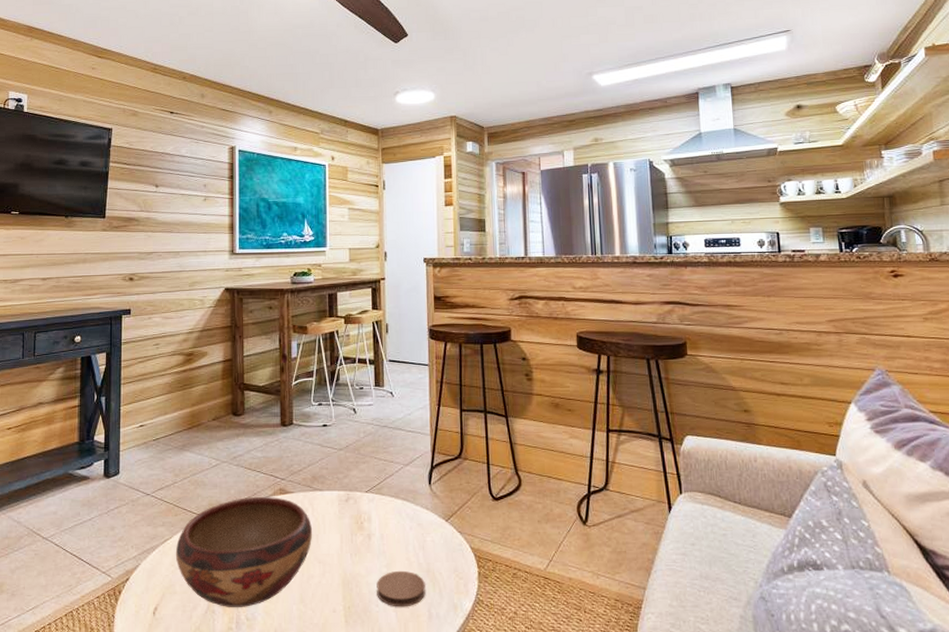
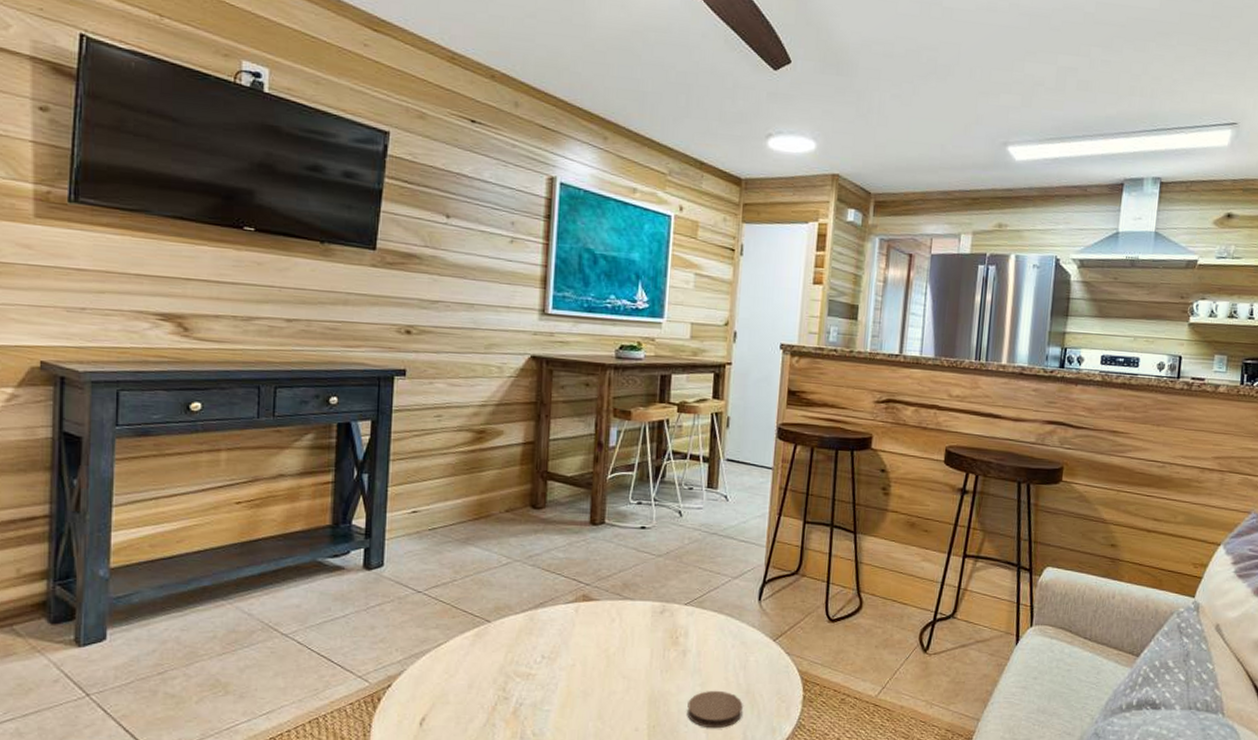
decorative bowl: present [175,496,313,607] -> none [450,602,619,722]

